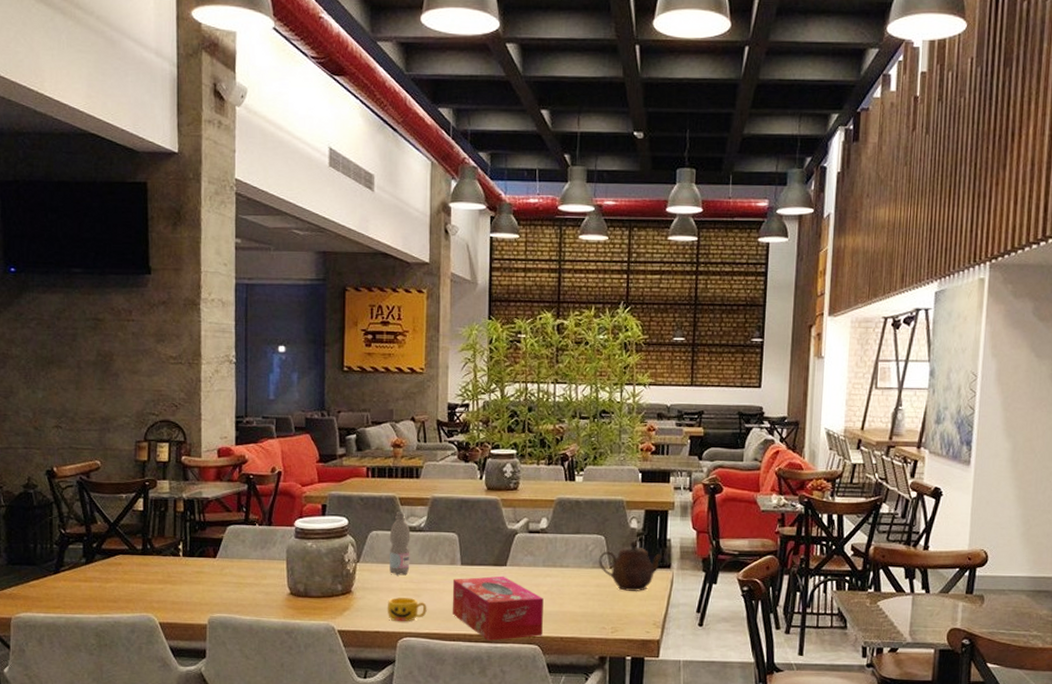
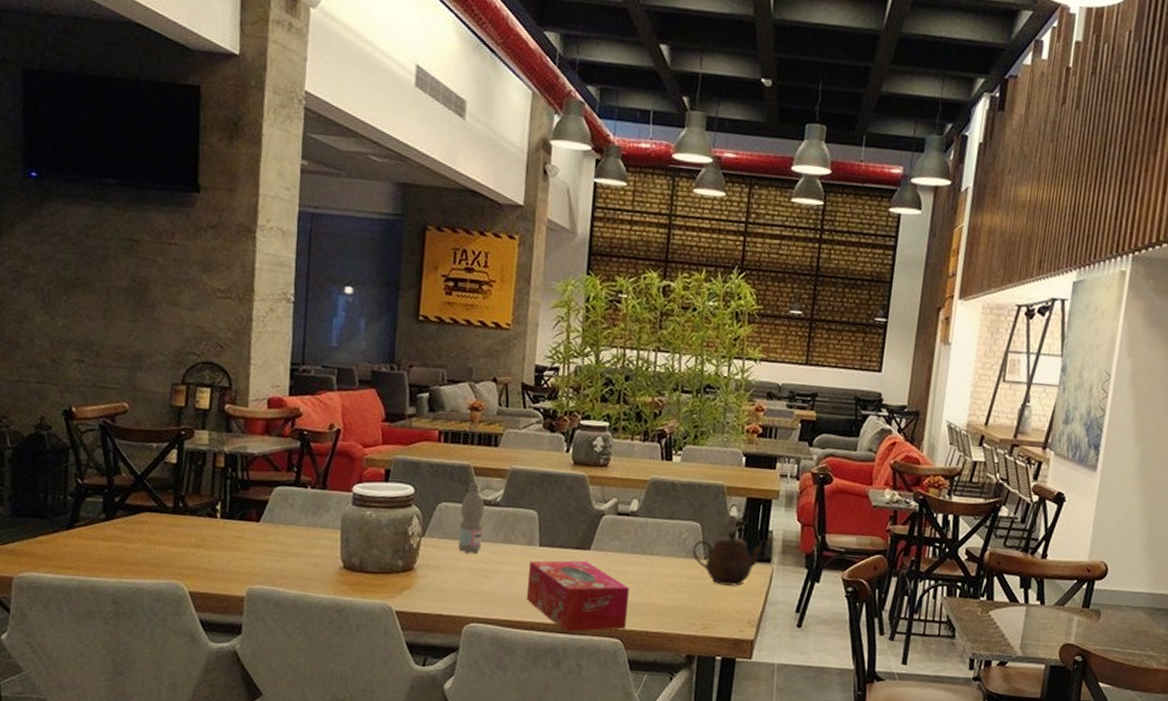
cup: present [387,597,427,622] -> none [453,578,499,606]

